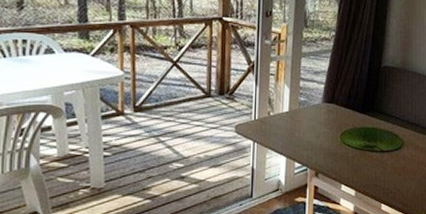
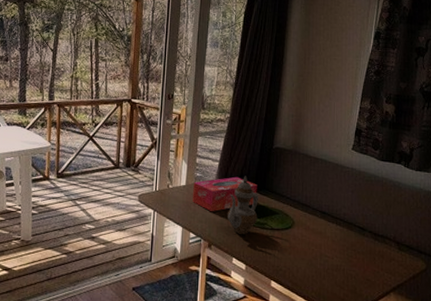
tissue box: none [297,99,366,138] -> present [193,176,257,211]
teapot: none [335,97,367,159] -> present [228,176,258,234]

